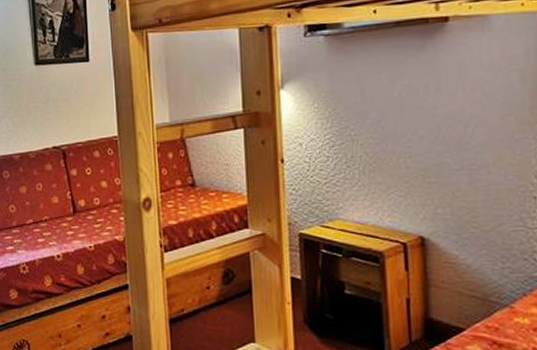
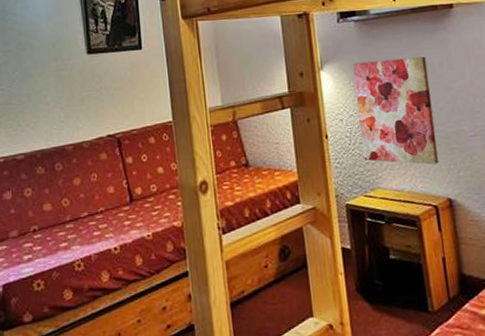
wall art: none [318,77,413,198] -> present [352,56,439,165]

